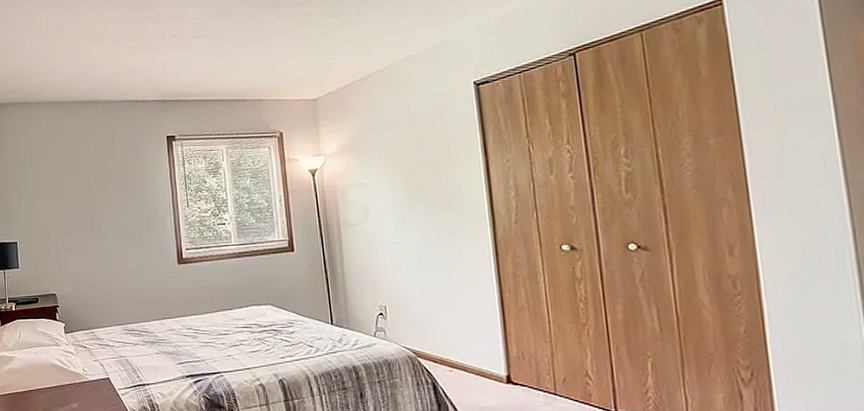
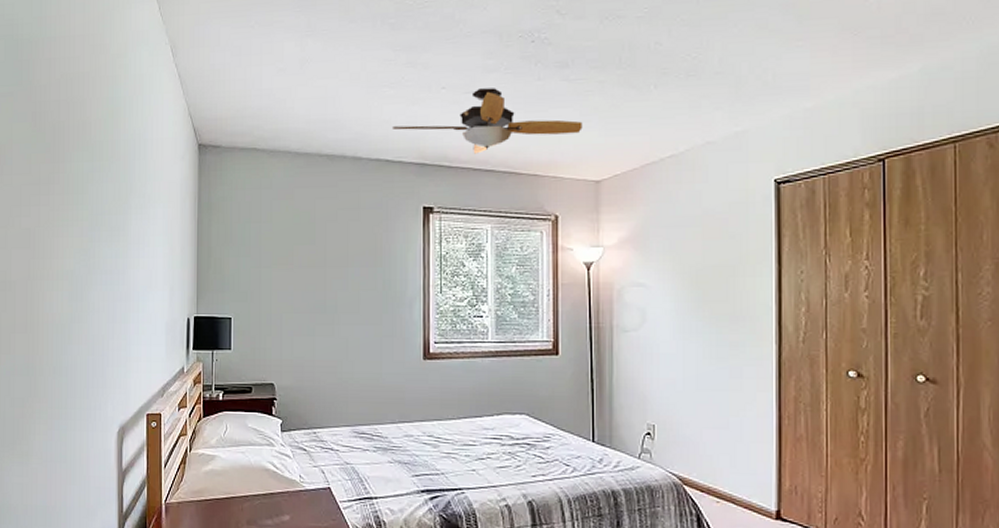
ceiling fan: none [134,30,297,88] -> present [391,88,583,154]

